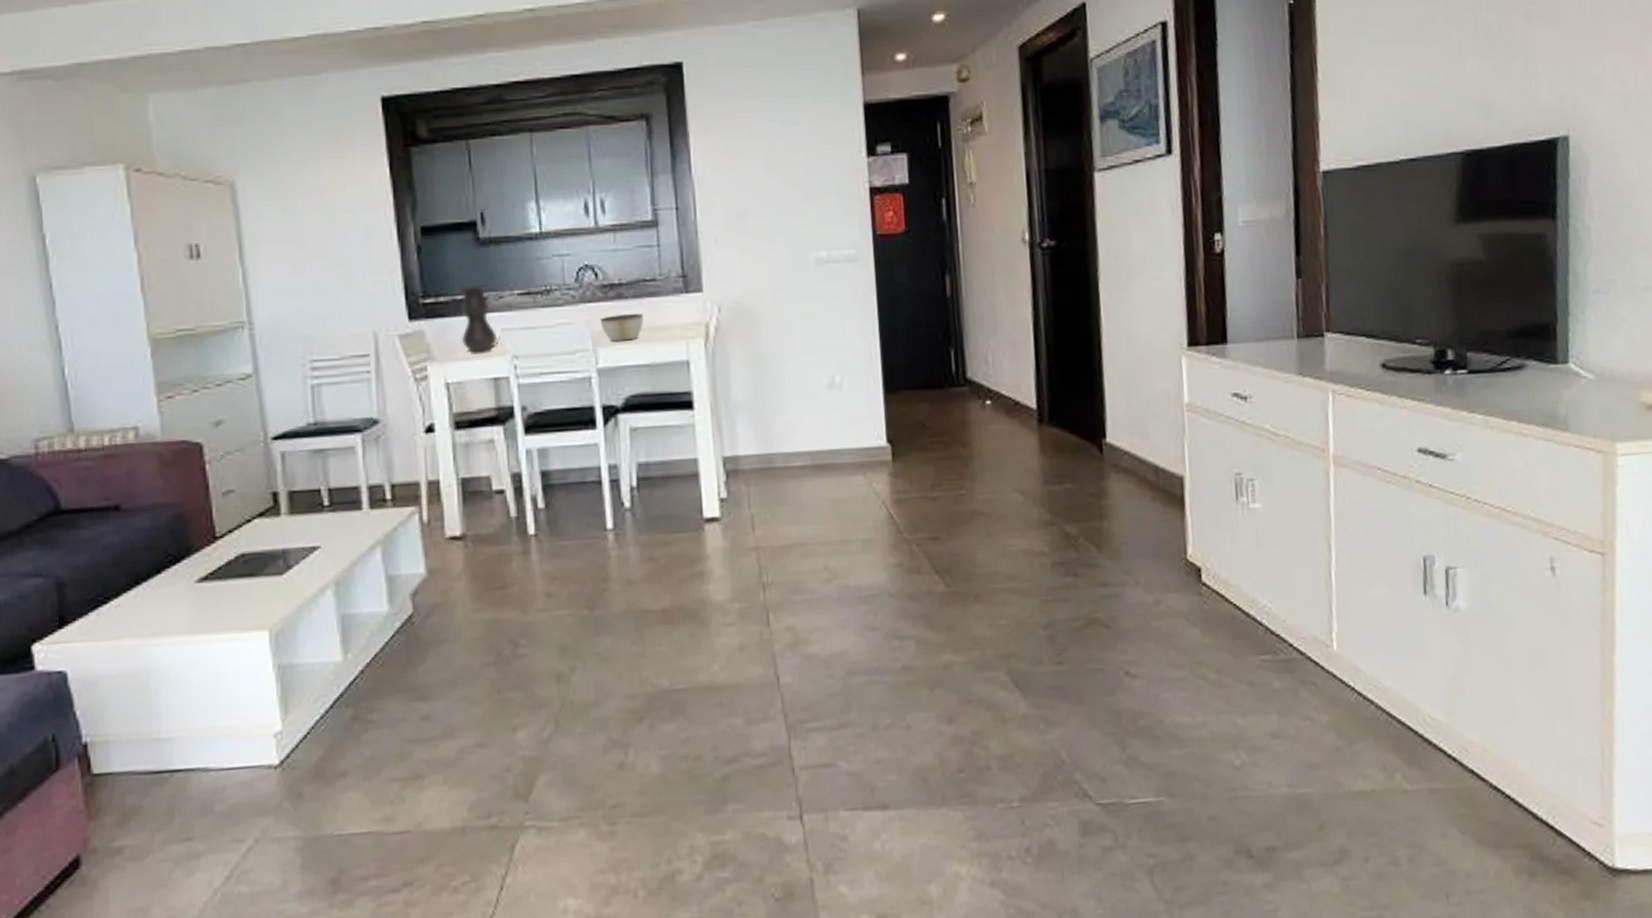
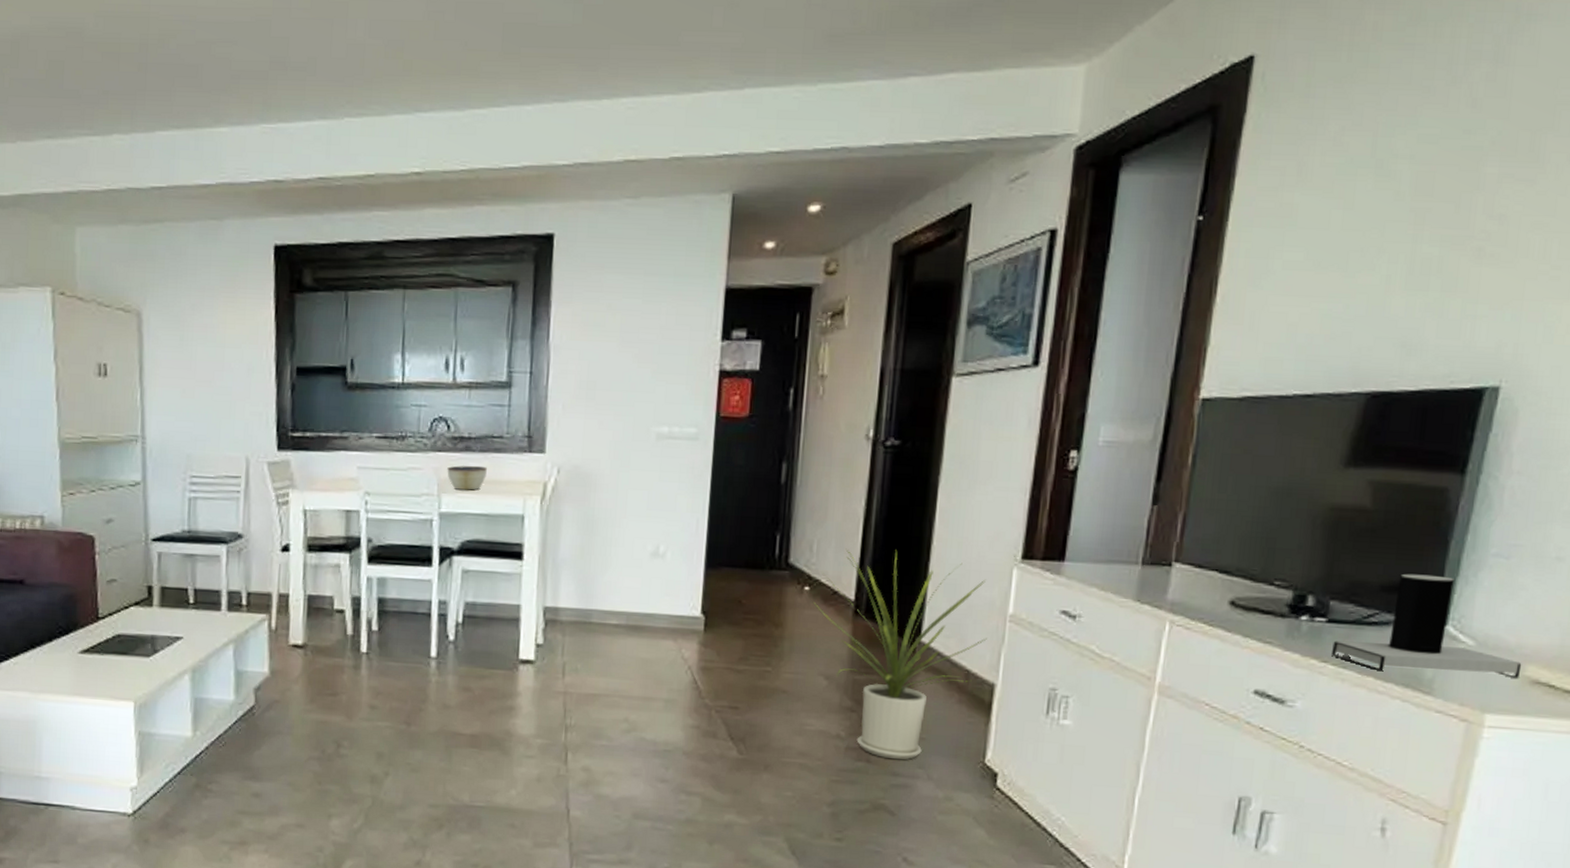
vase: present [458,285,498,355] -> none [321,425,354,488]
house plant: none [997,352,1169,570] -> present [813,549,987,761]
speaker: none [1477,317,1637,415] -> present [1332,573,1522,679]

